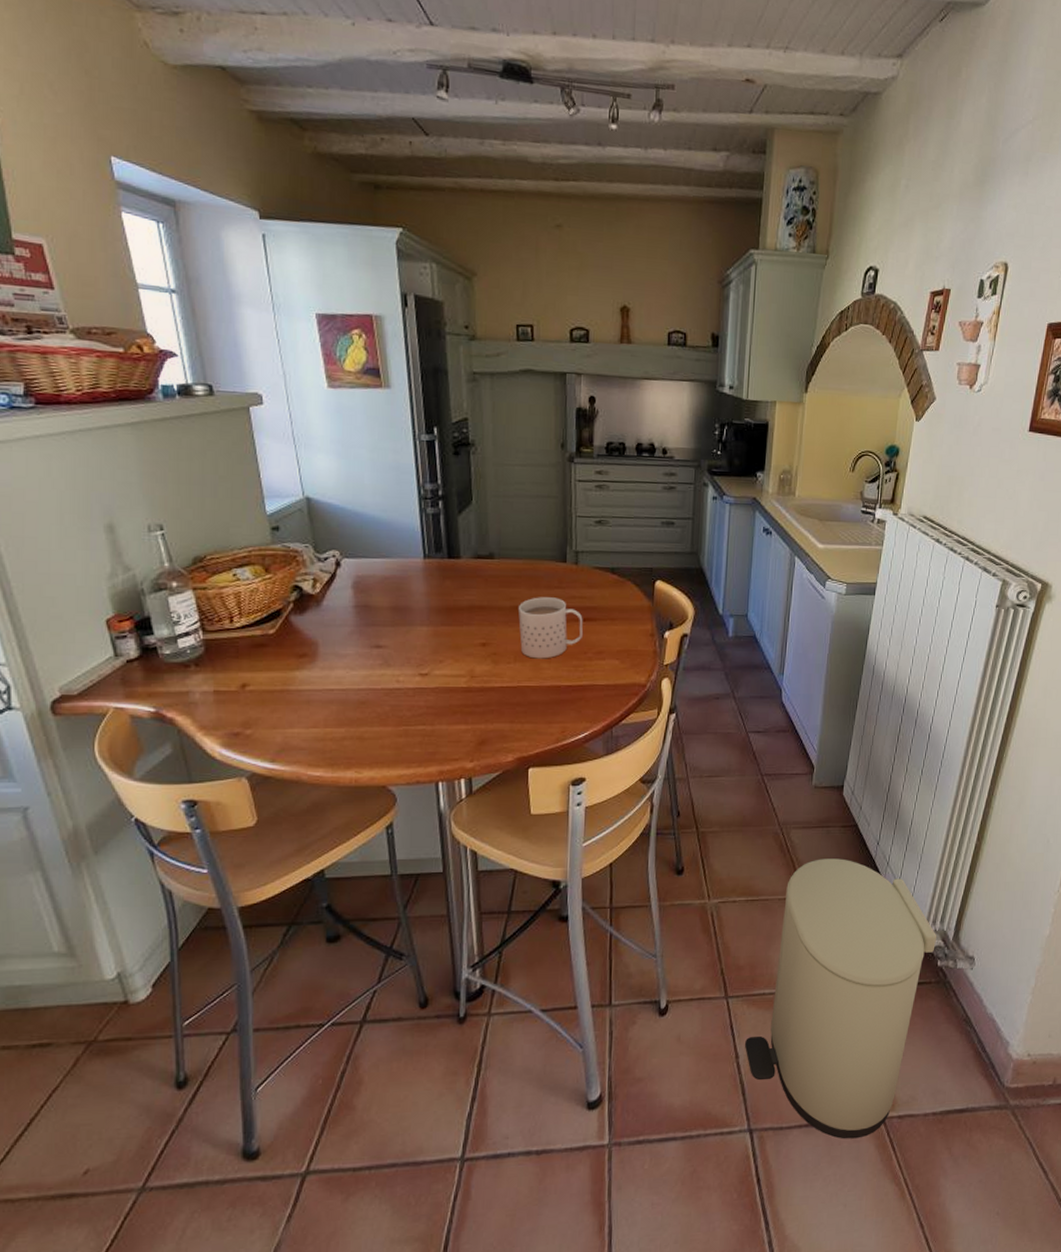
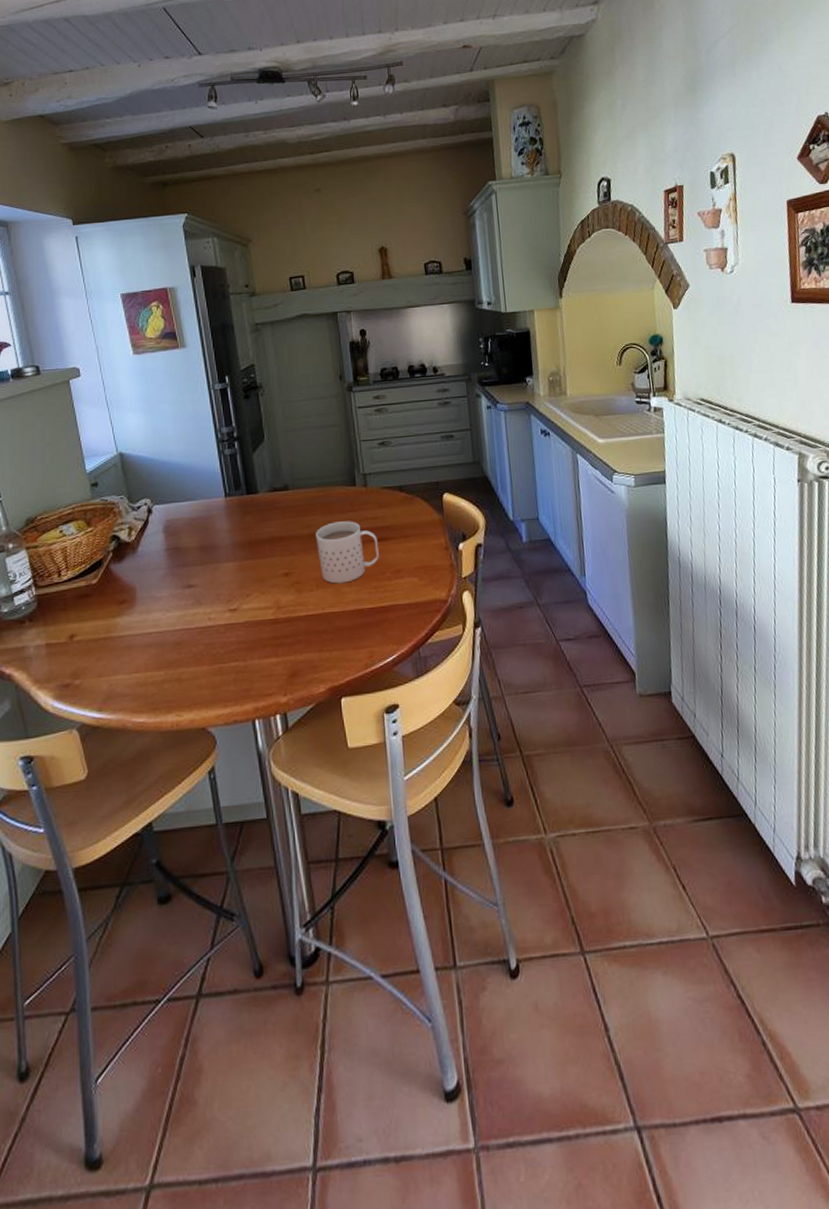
pedal bin: present [744,858,937,1139] -> none [612,776,815,1140]

